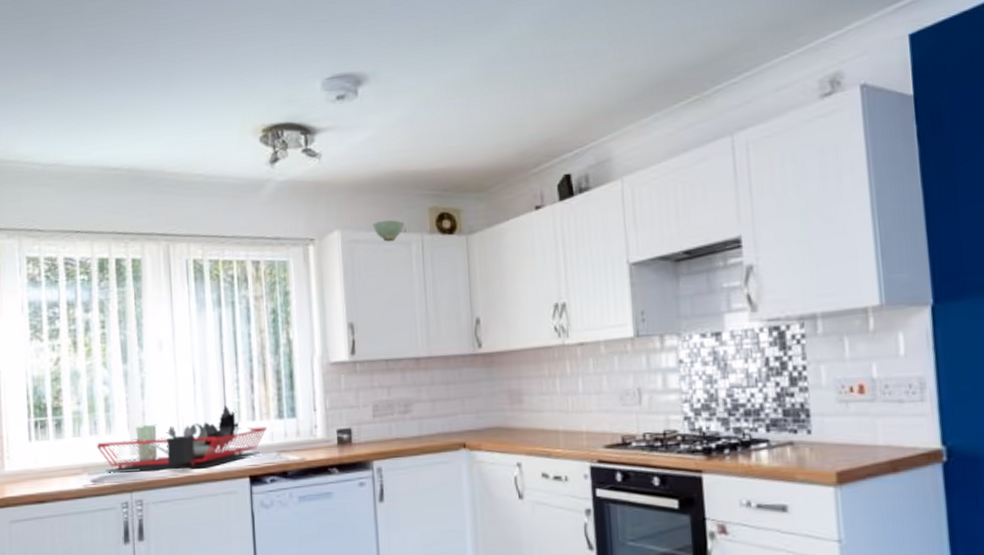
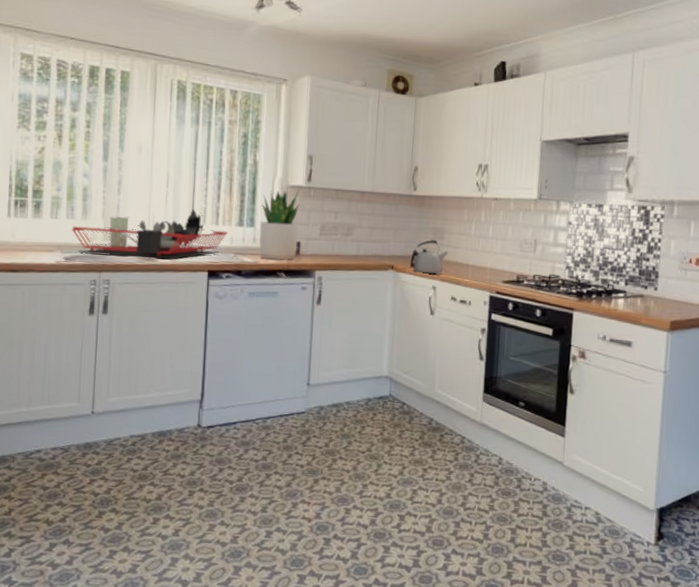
planter: none [301,365,349,454] -> present [259,187,300,261]
bowl: present [372,220,405,242] -> none [339,74,366,93]
kettle: none [485,405,531,449] -> present [409,240,449,276]

